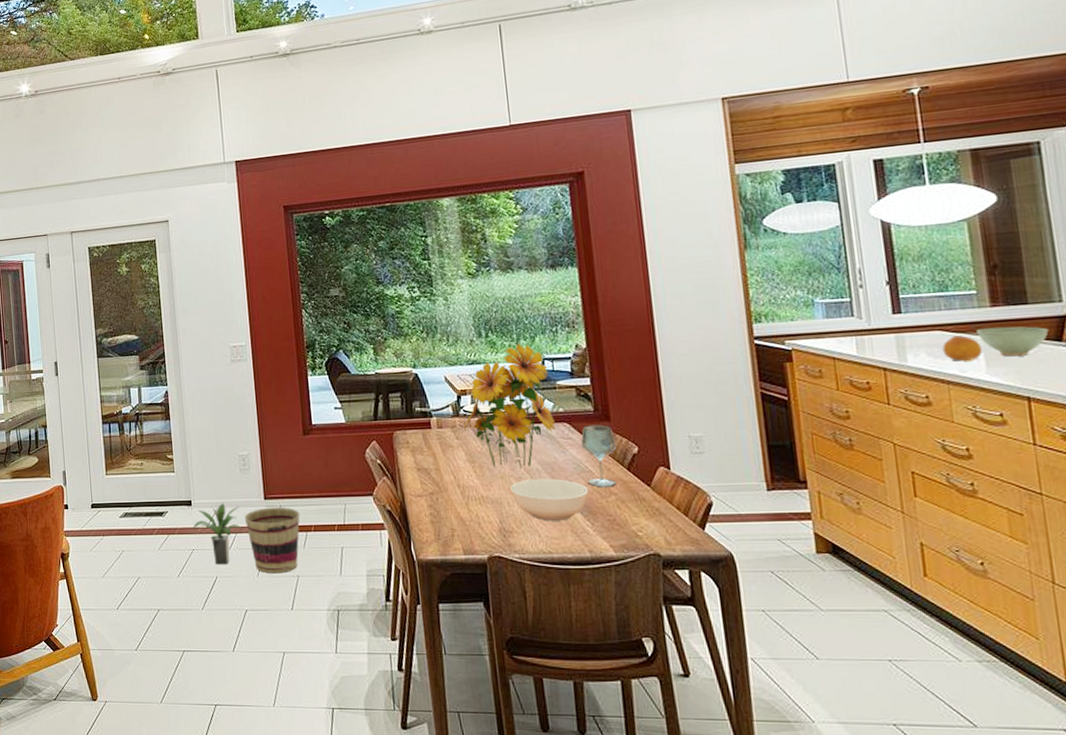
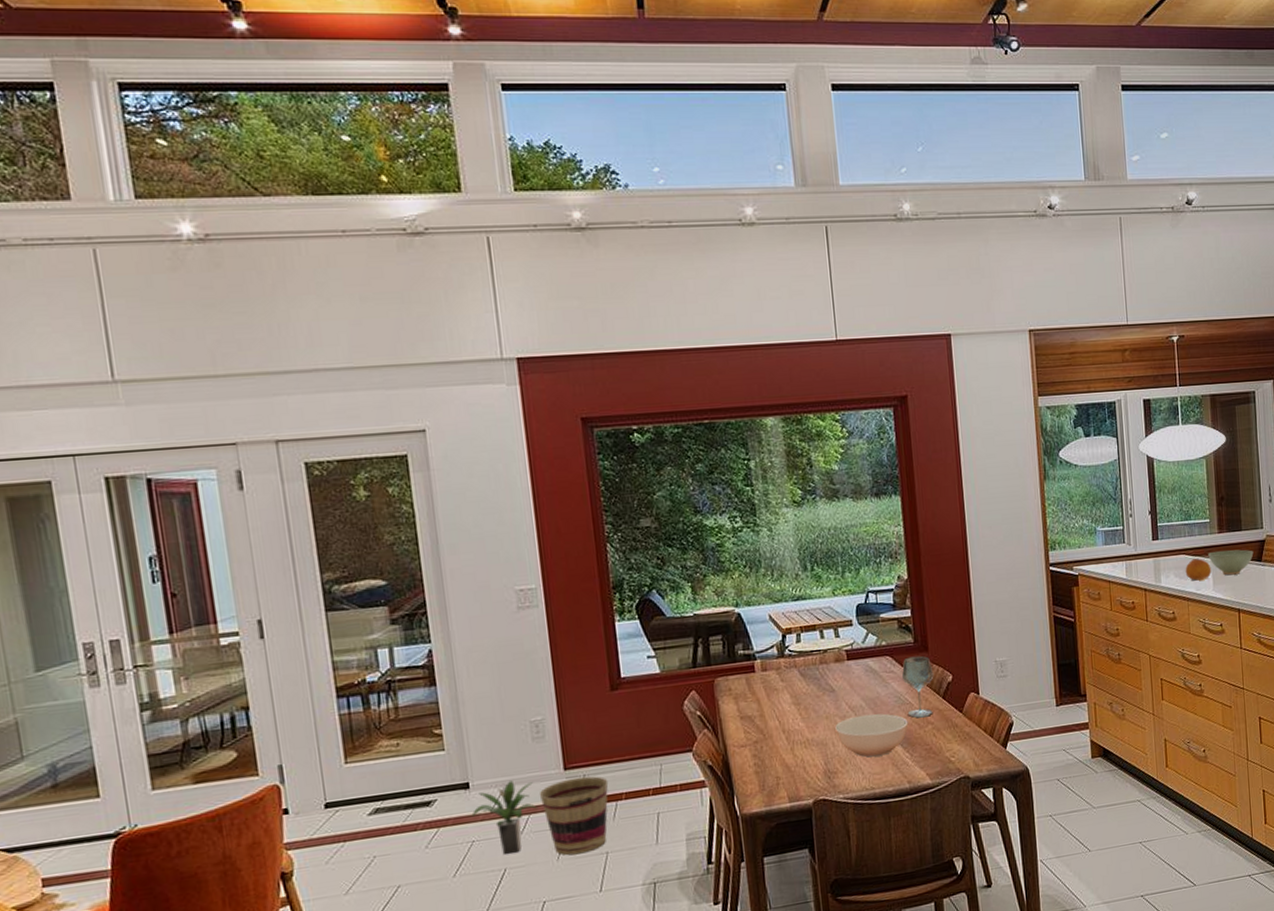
flower bouquet: present [463,343,556,469] -> none [788,575,879,708]

